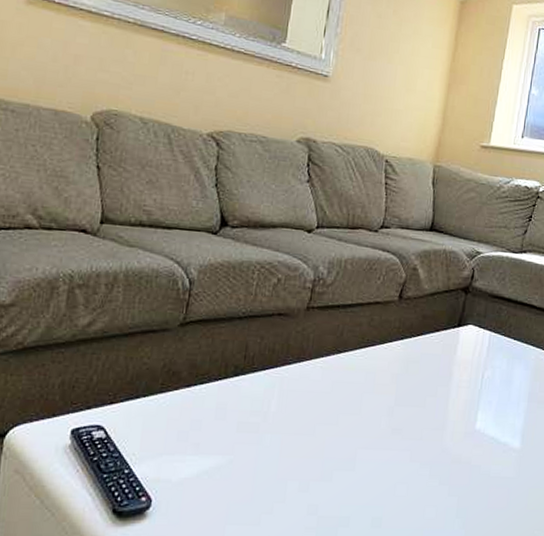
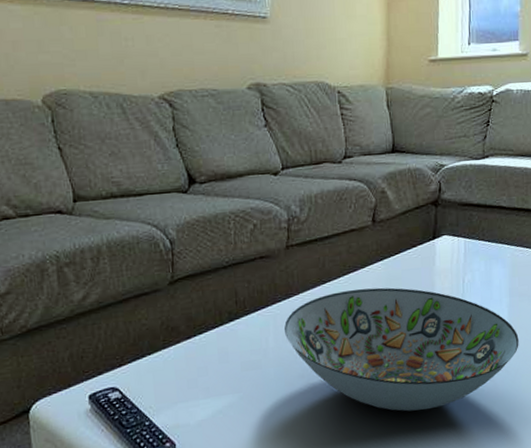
decorative bowl: none [289,364,532,510] -> present [283,287,519,412]

